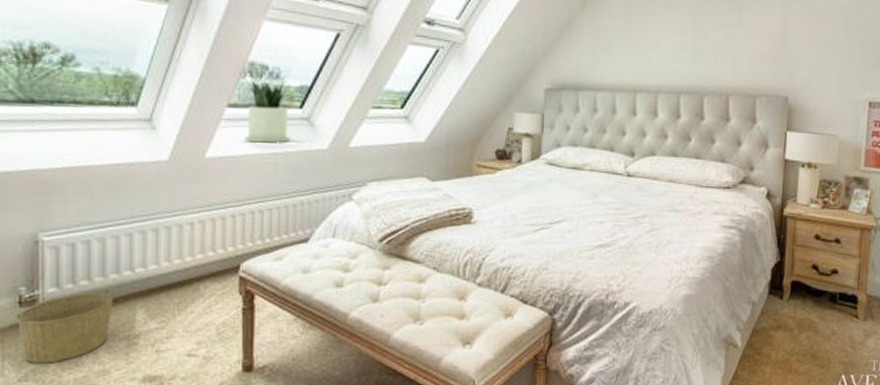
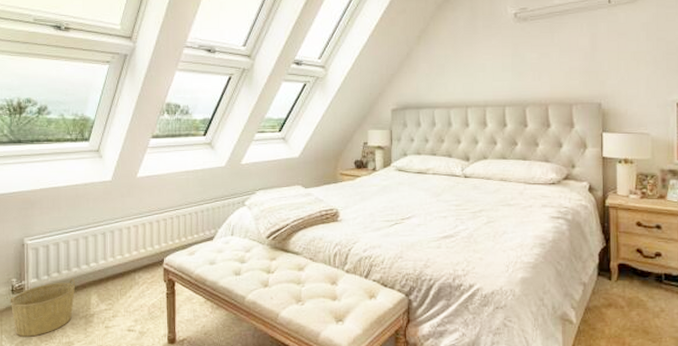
planter: present [244,81,291,143] -> none [164,117,198,164]

